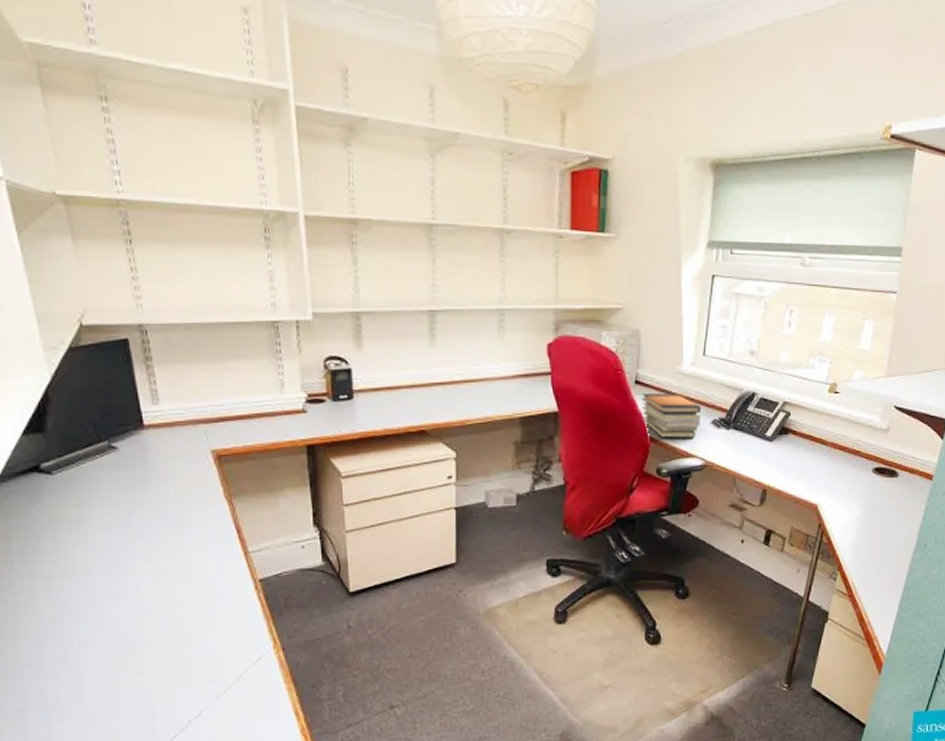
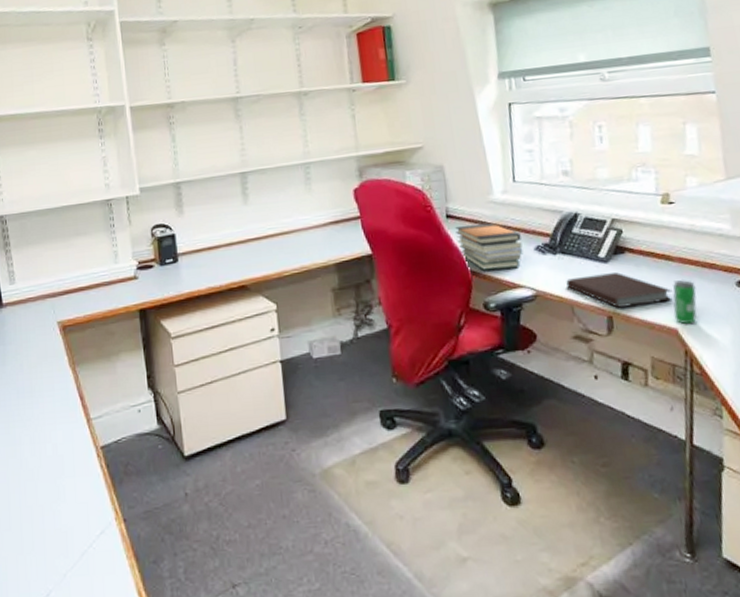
notebook: none [733,451,821,483] -> present [566,272,673,308]
beverage can: none [817,463,840,502] -> present [672,280,697,325]

